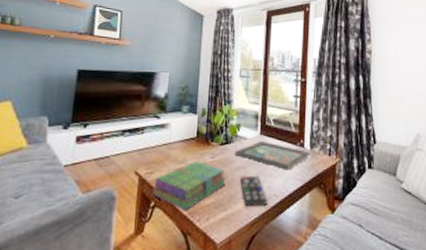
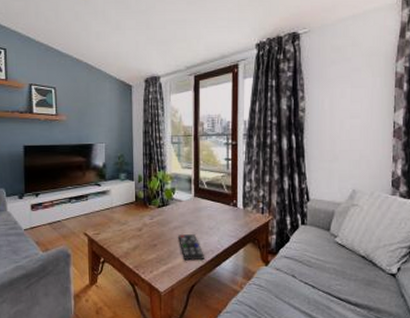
stack of books: present [151,161,226,210] -> none [100,223,165,264]
decorative tray: present [234,141,311,170] -> none [171,203,244,228]

